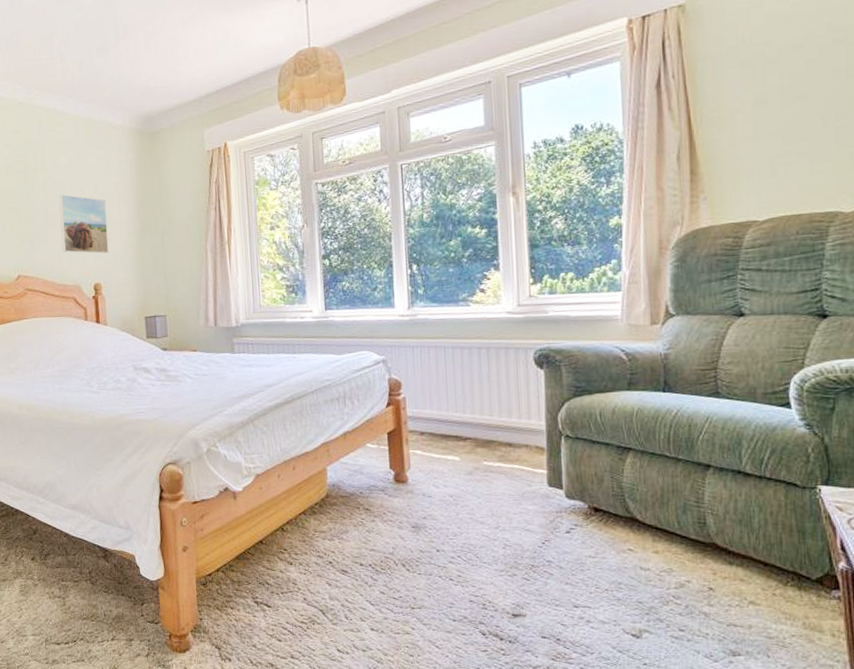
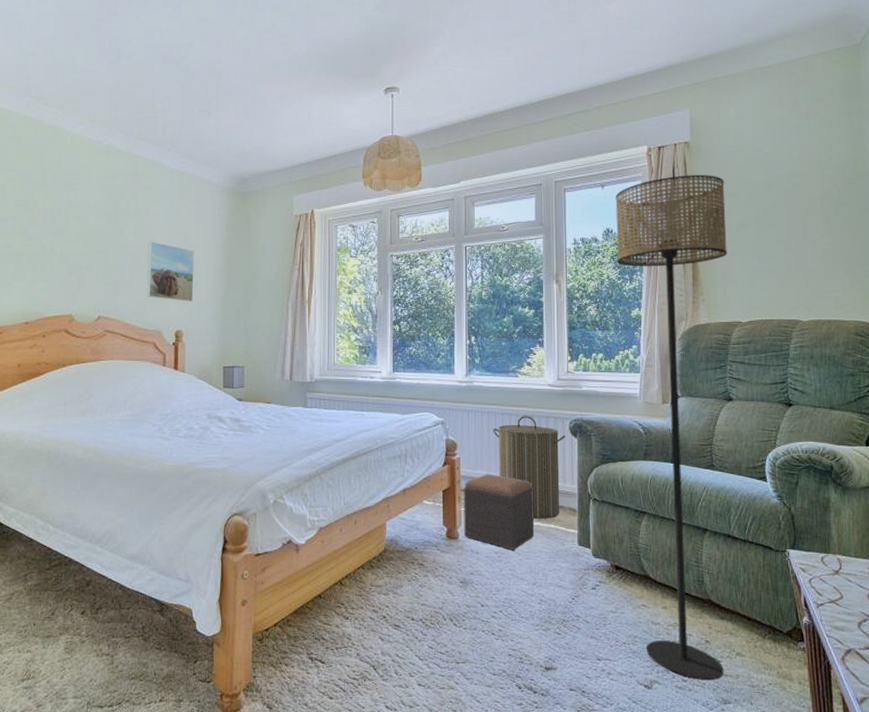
footstool: none [411,413,495,493] -> present [463,474,534,550]
laundry hamper: none [442,348,529,459] -> present [493,416,565,519]
floor lamp: none [586,42,738,631] -> present [615,175,727,681]

